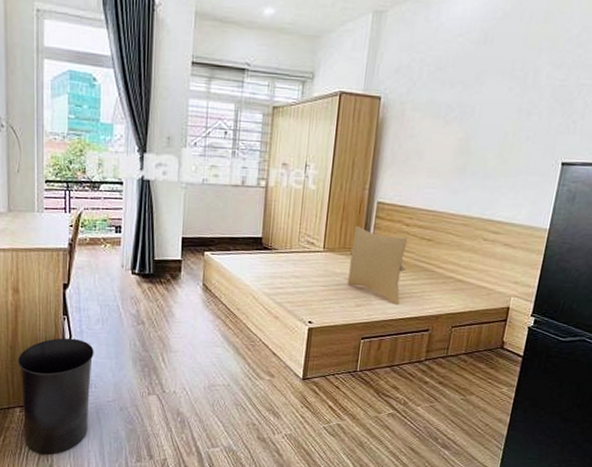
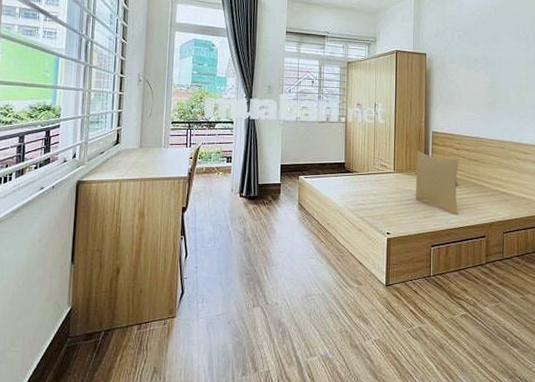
waste bin: present [17,337,94,455] -> none [138,256,207,372]

